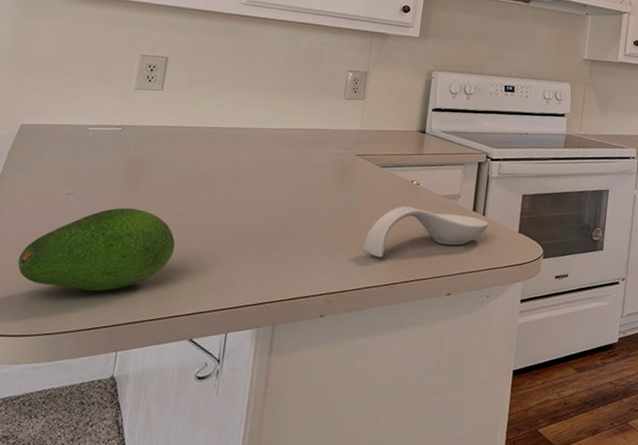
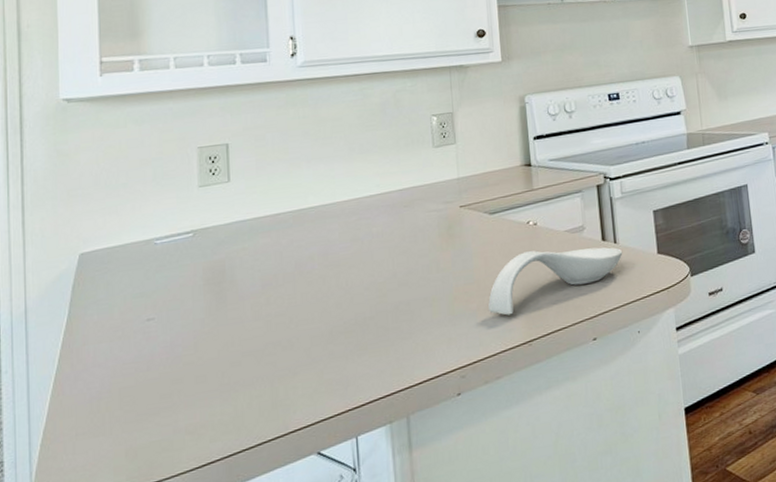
fruit: present [17,208,175,292] -> none [107,319,280,428]

